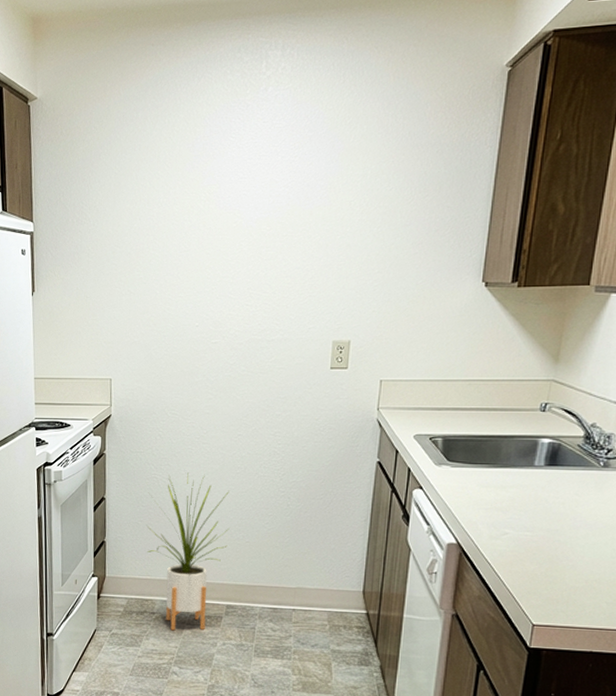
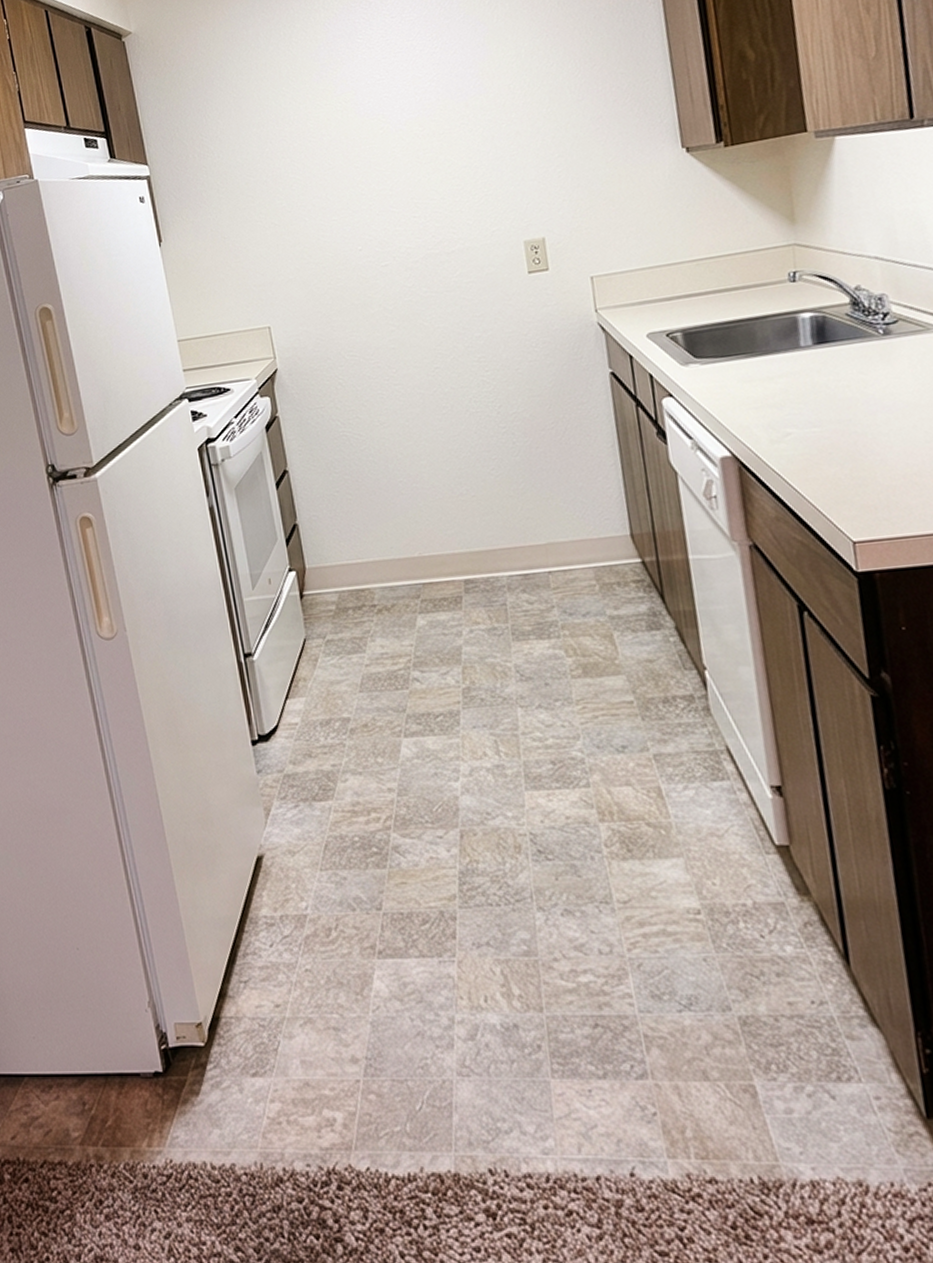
house plant: present [147,472,230,631] -> none [340,423,450,625]

